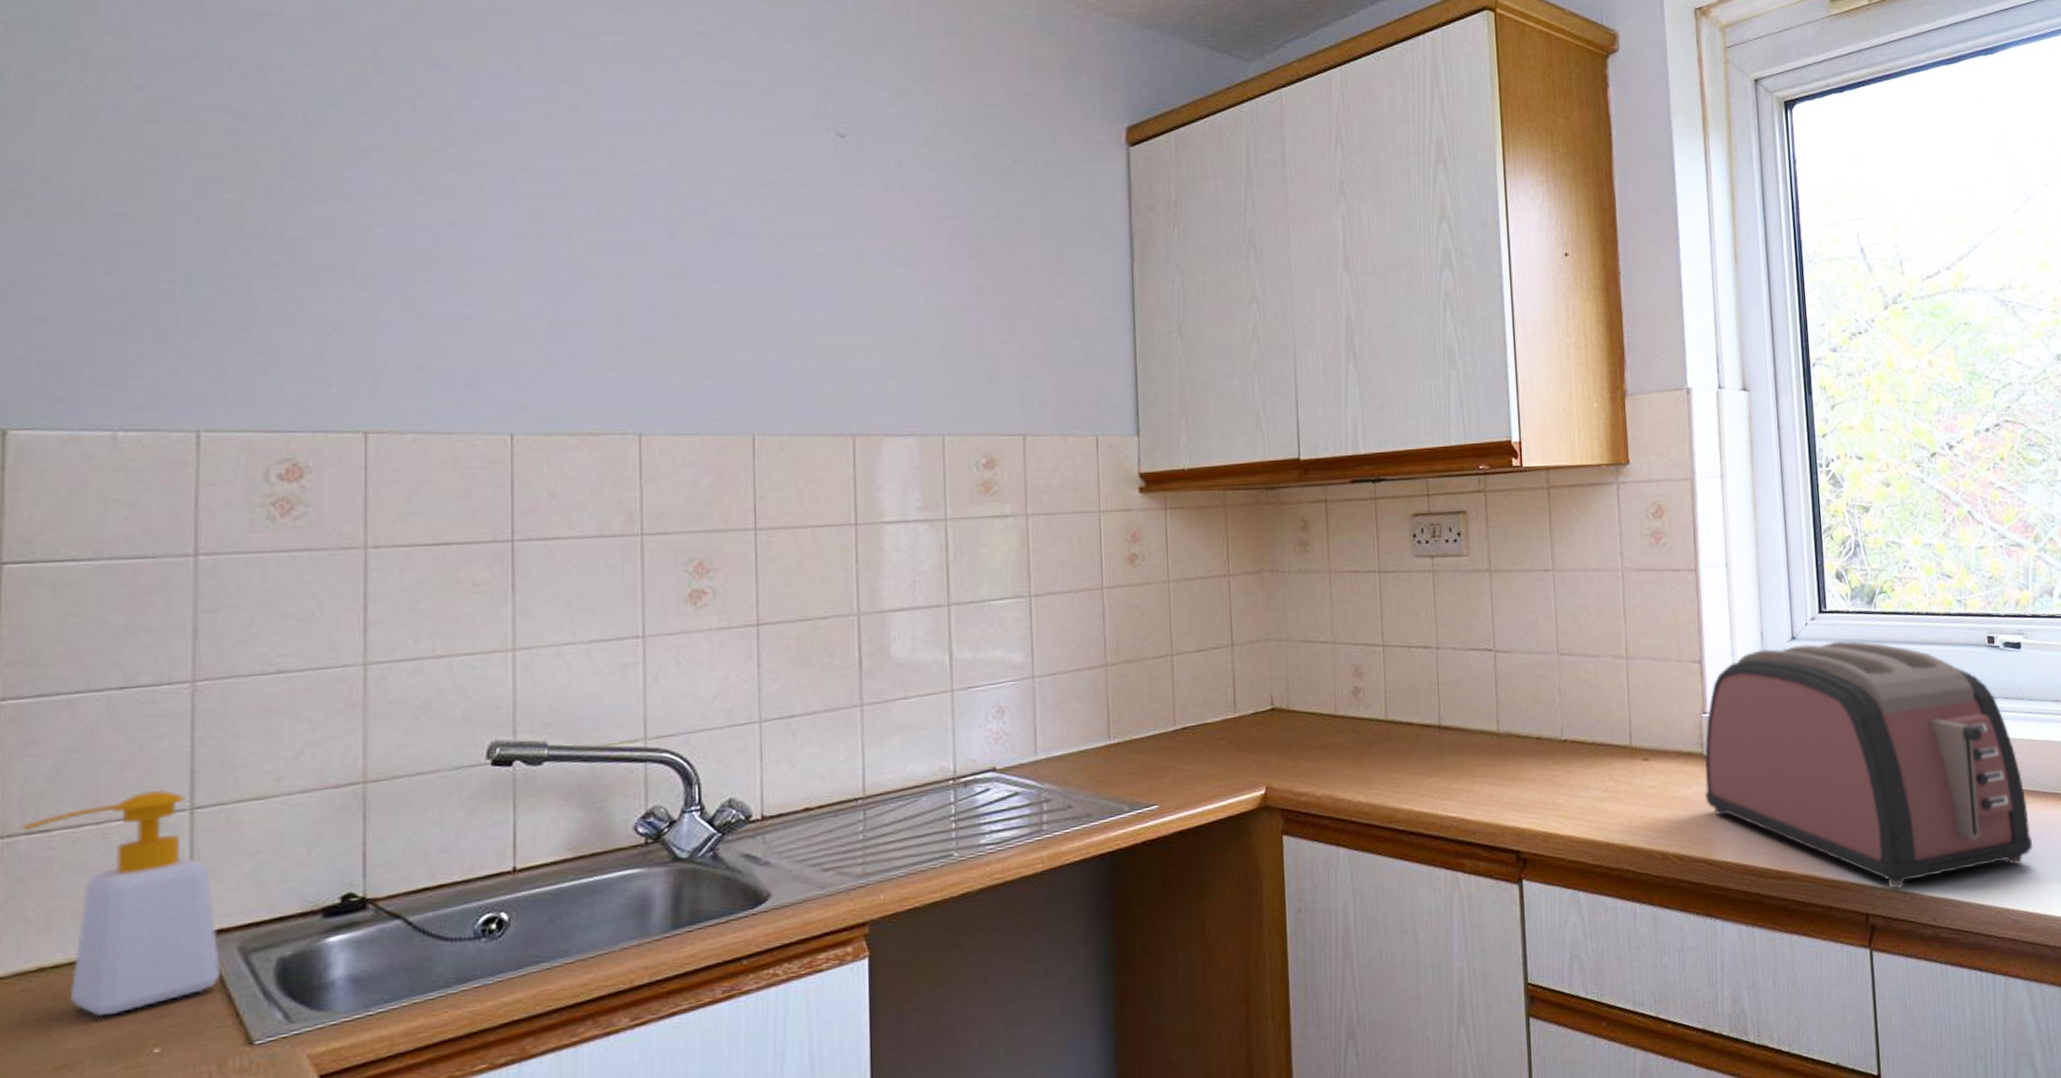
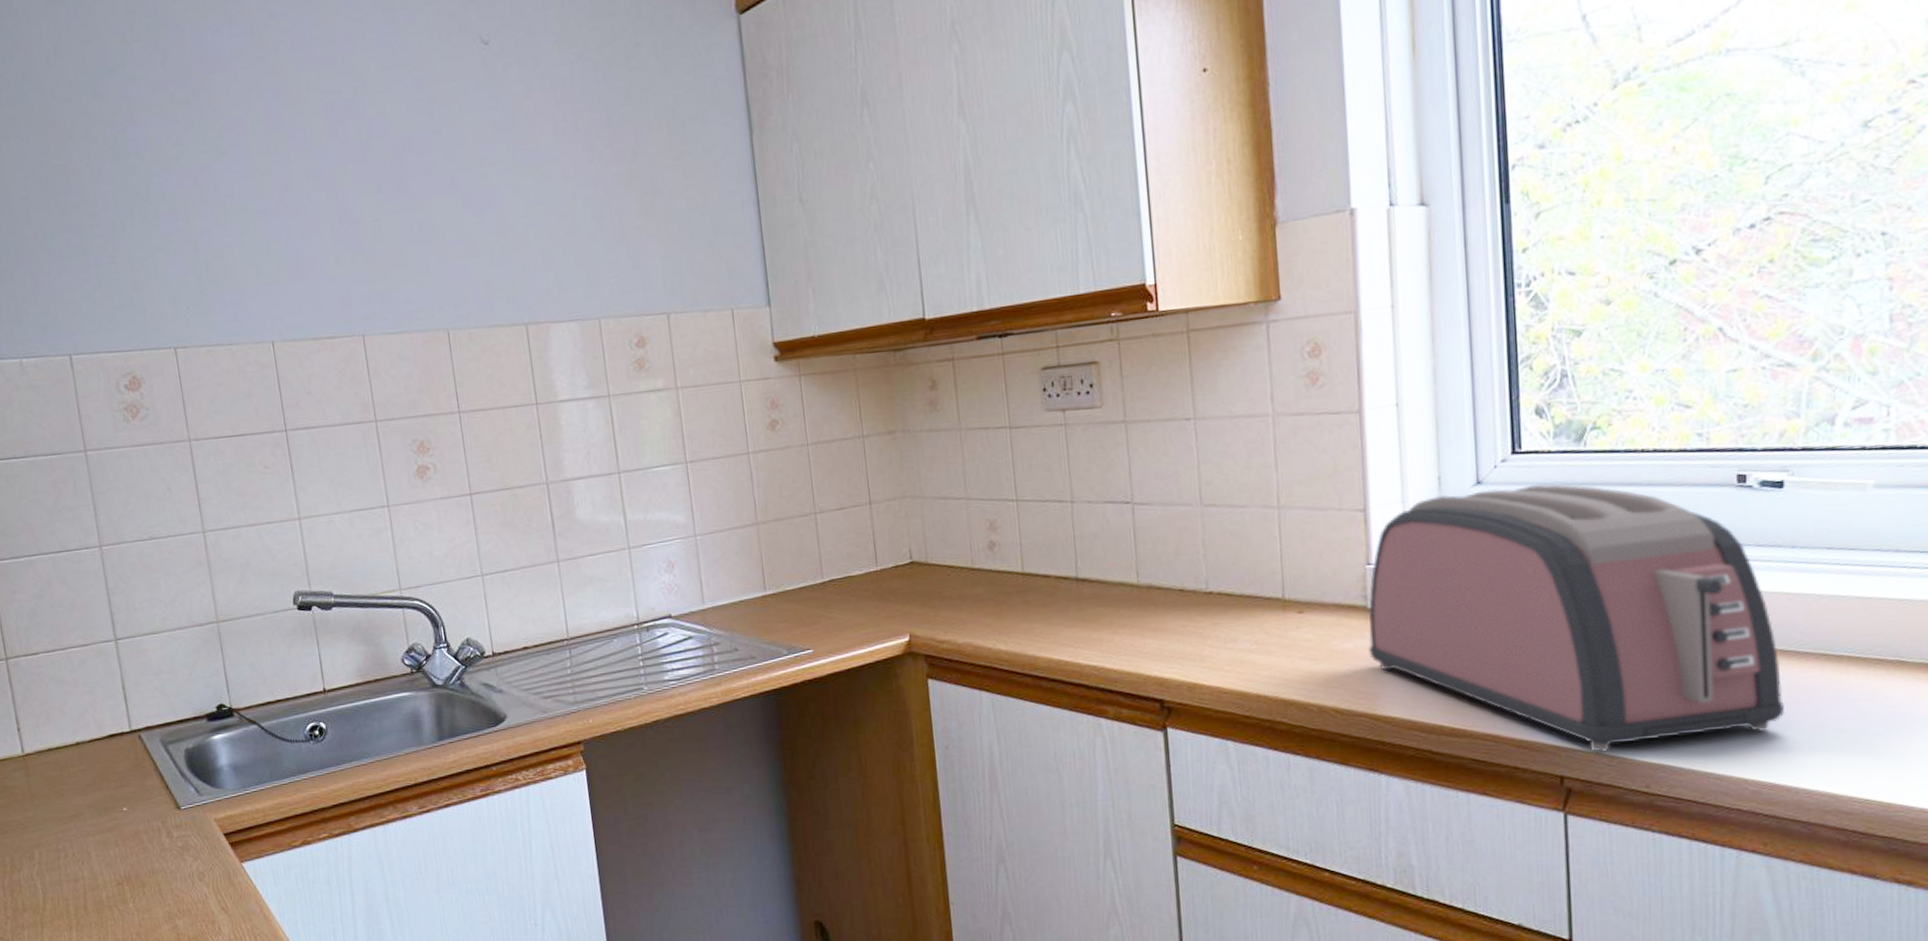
soap bottle: present [20,789,222,1017] -> none [20,625,153,784]

